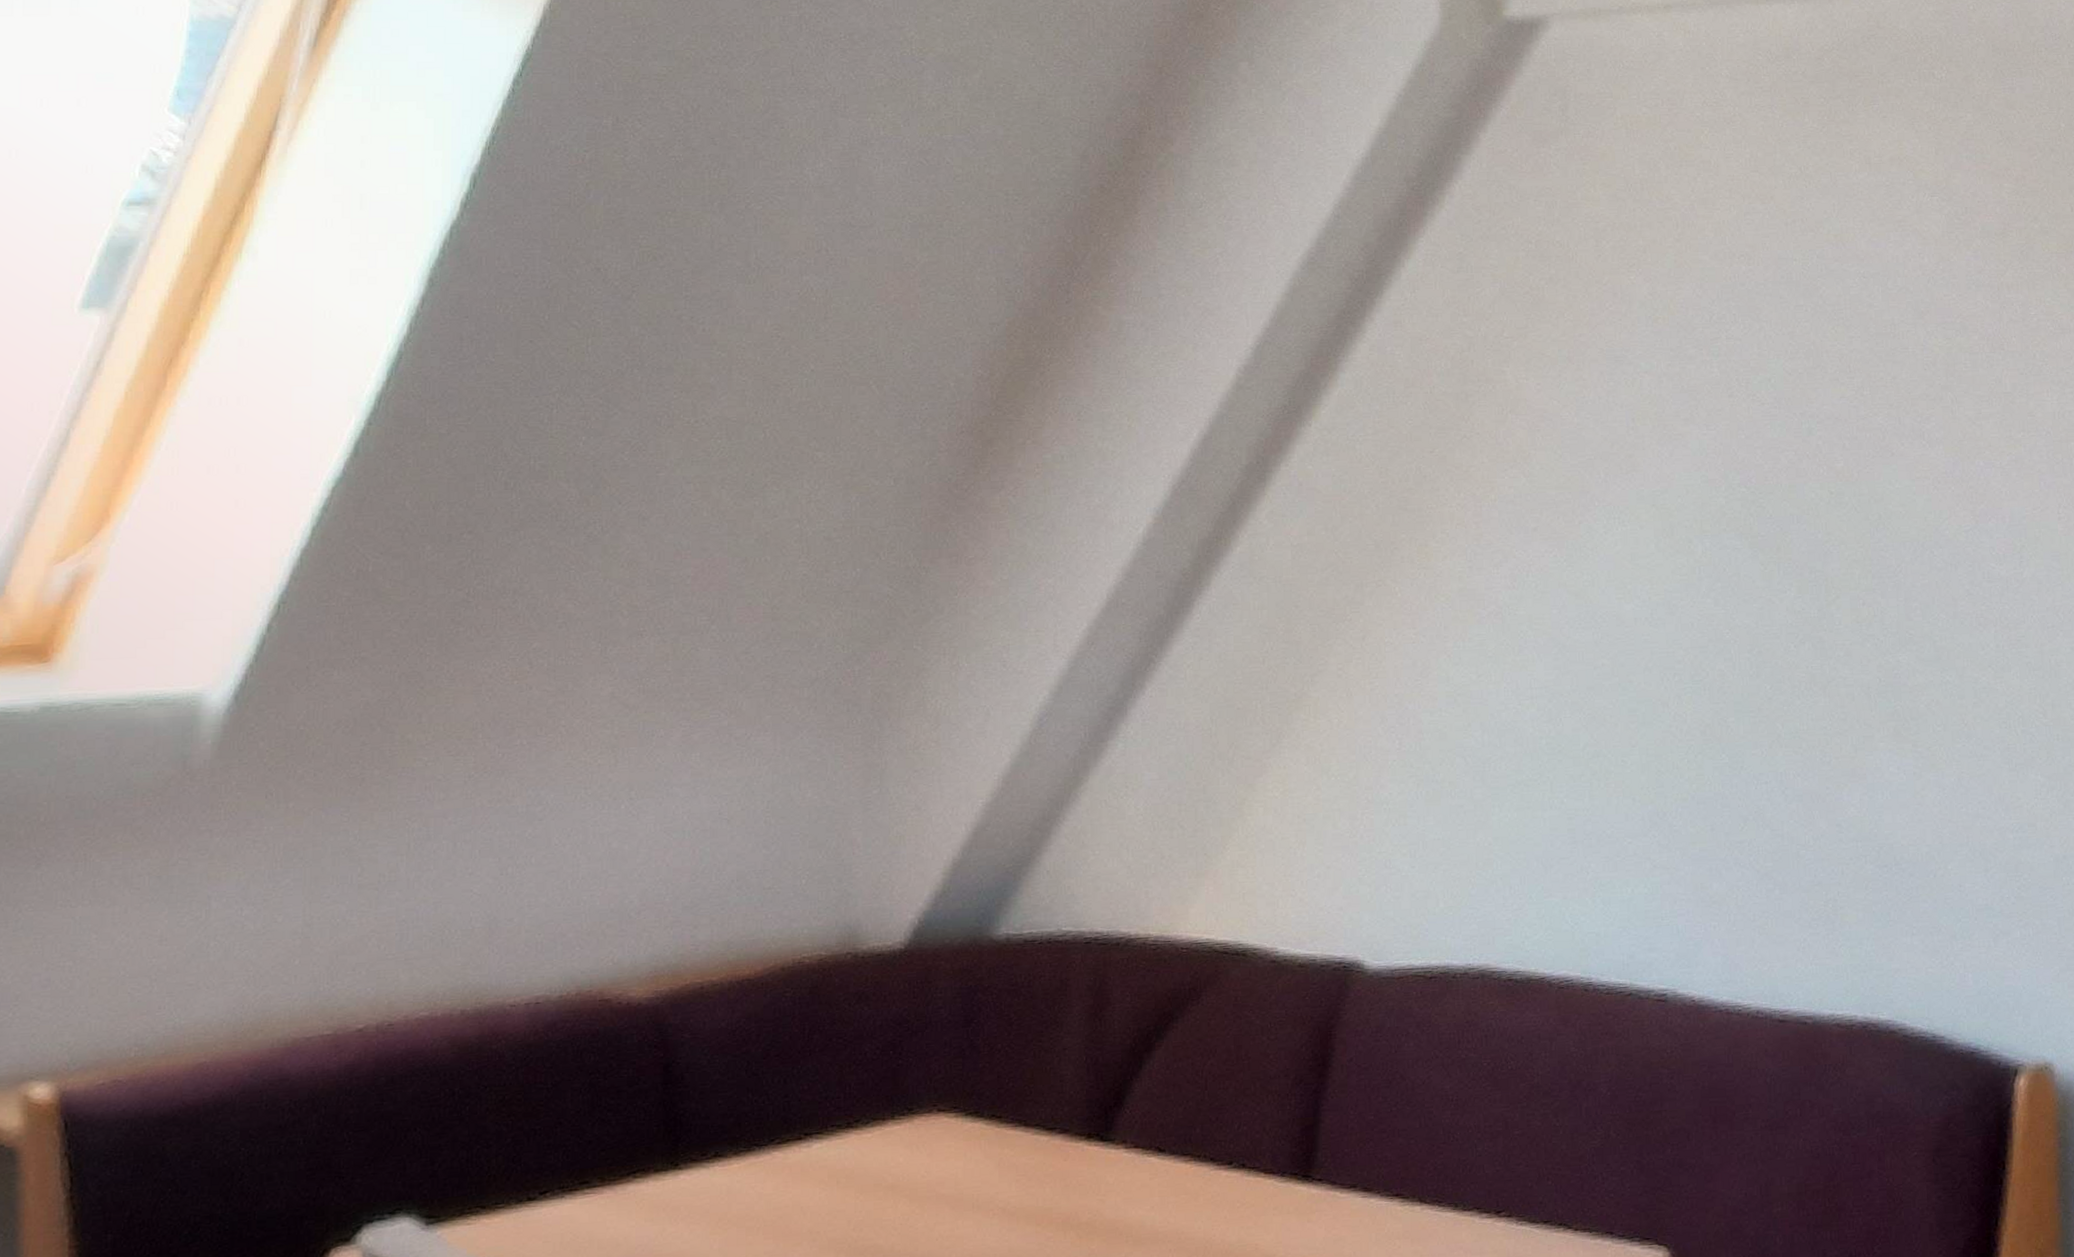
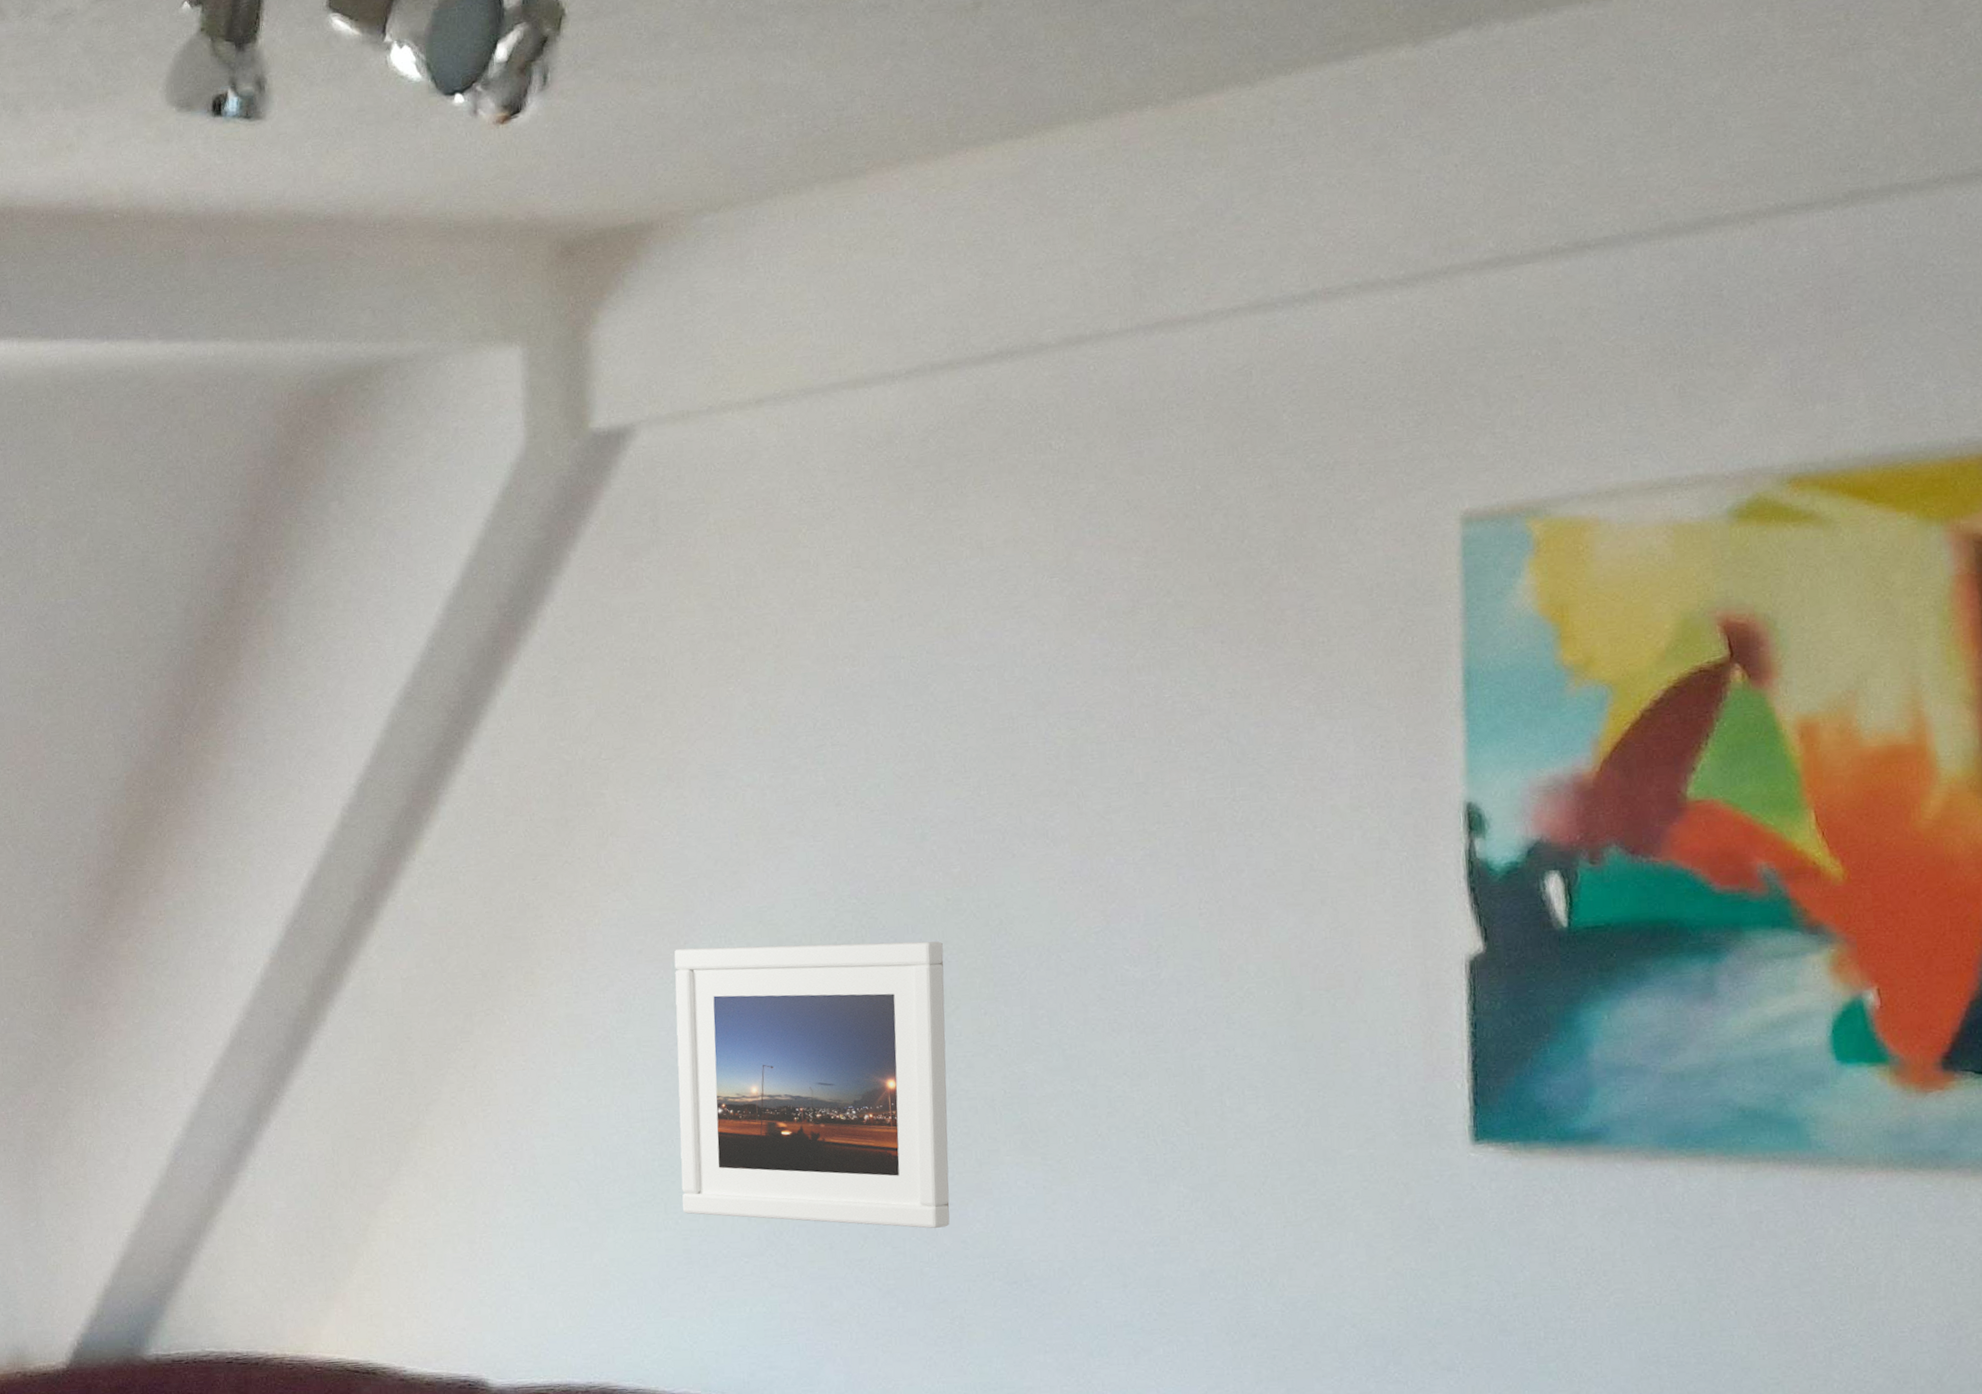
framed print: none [1568,527,1826,812] -> present [674,941,950,1229]

